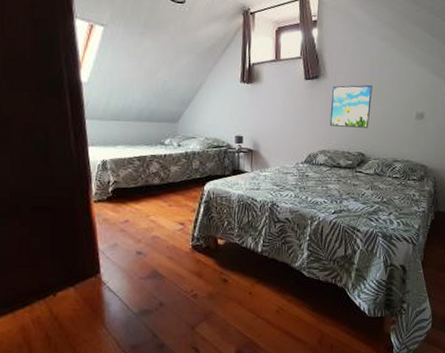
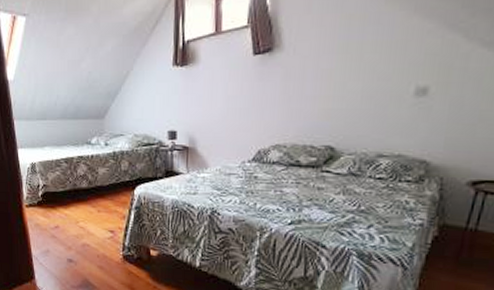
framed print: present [329,84,373,128] -> none [286,53,349,113]

